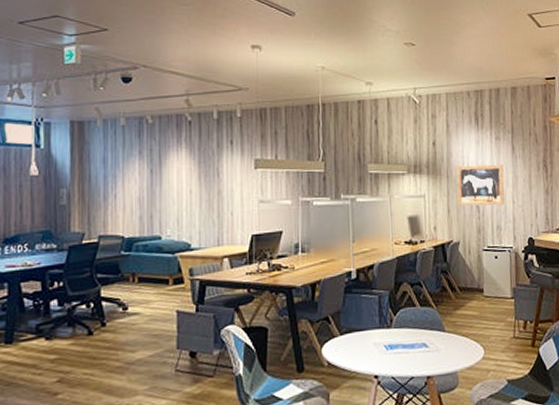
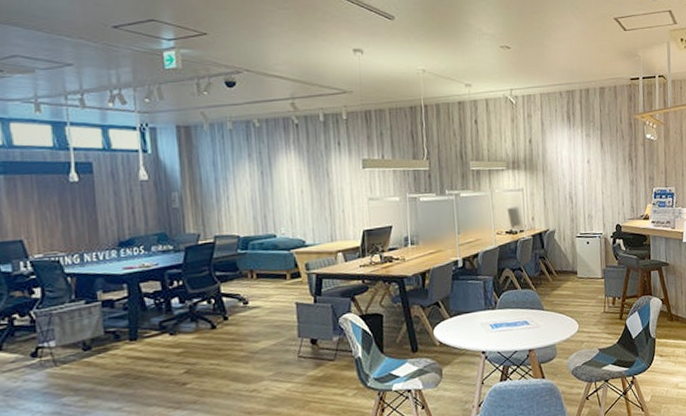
wall art: present [456,164,505,206] -> none [551,159,595,198]

